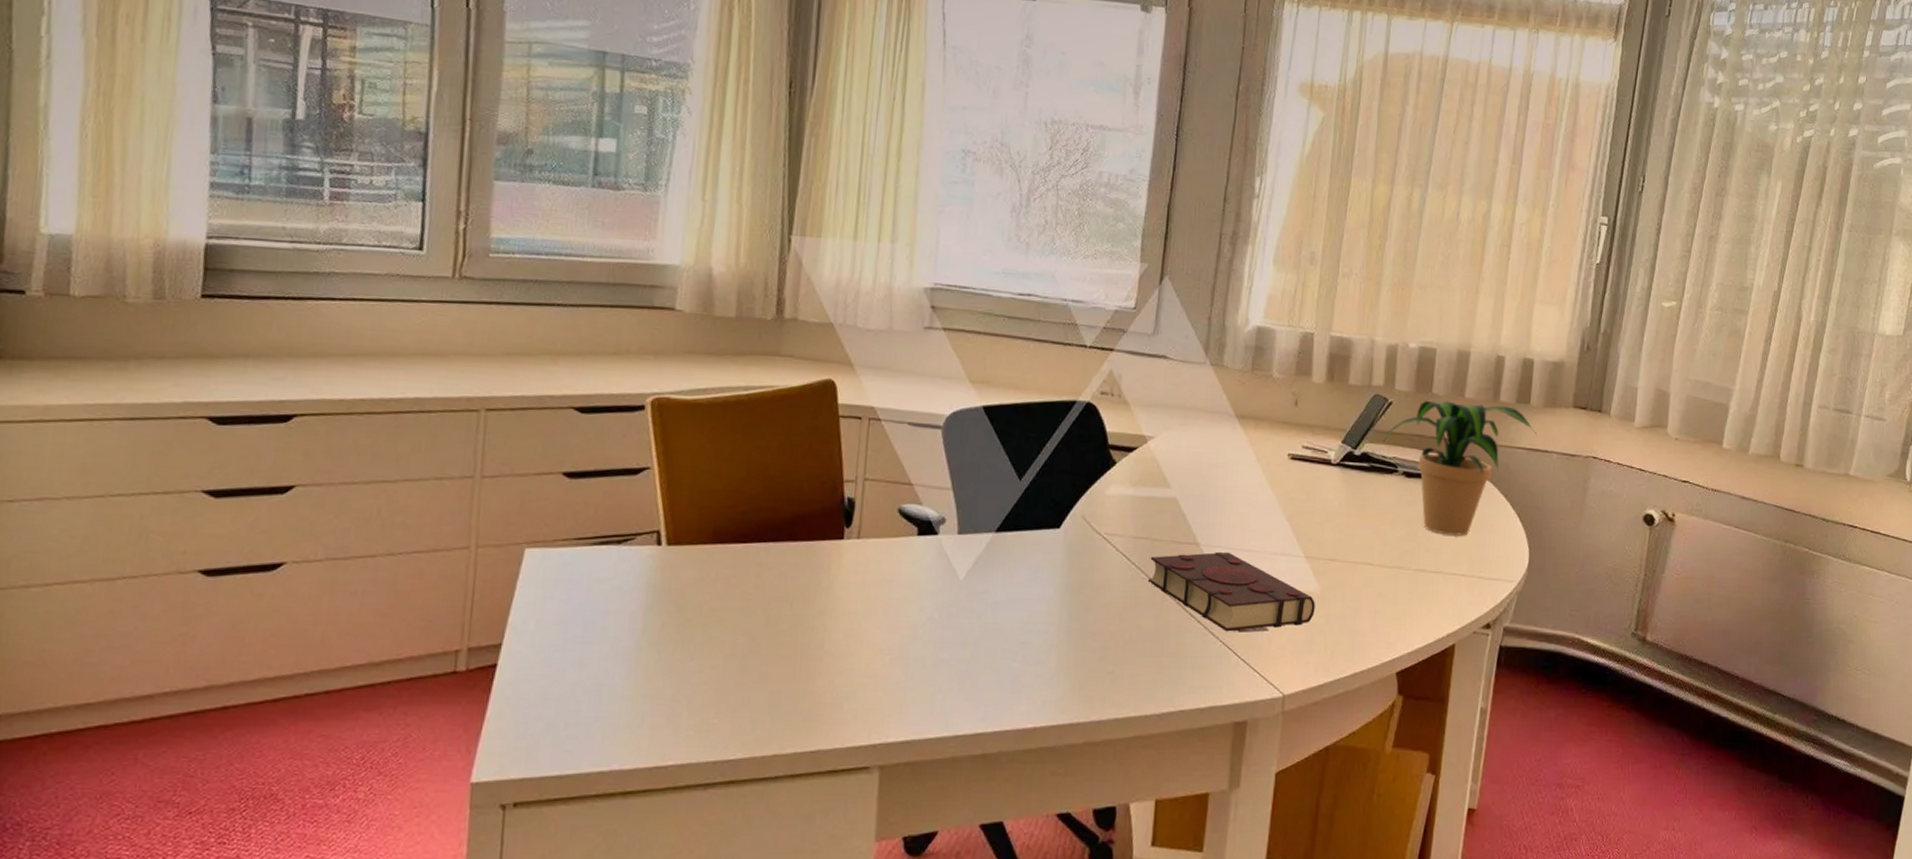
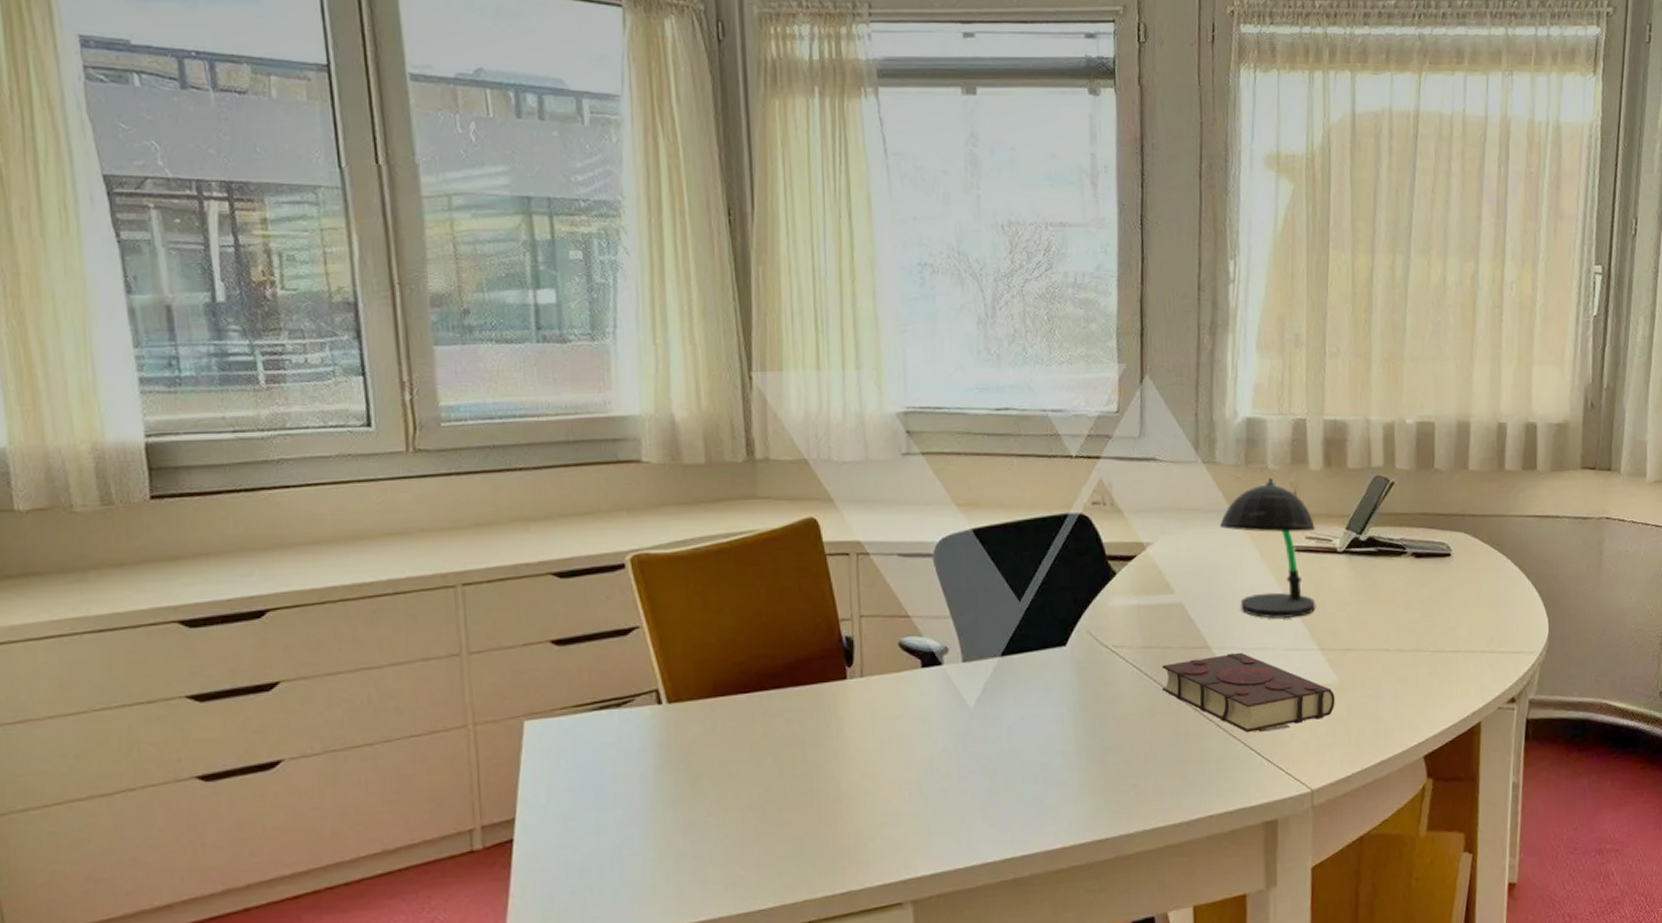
desk lamp: none [1221,386,1312,524] -> present [1220,478,1316,619]
potted plant: present [1382,400,1536,536] -> none [1388,474,1546,613]

